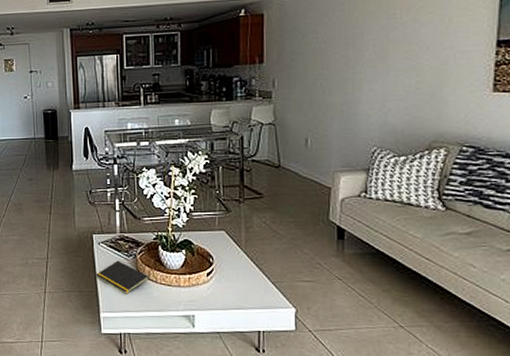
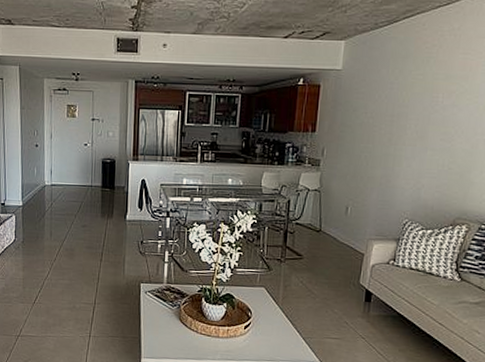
notepad: present [95,260,149,295] -> none [139,309,190,343]

